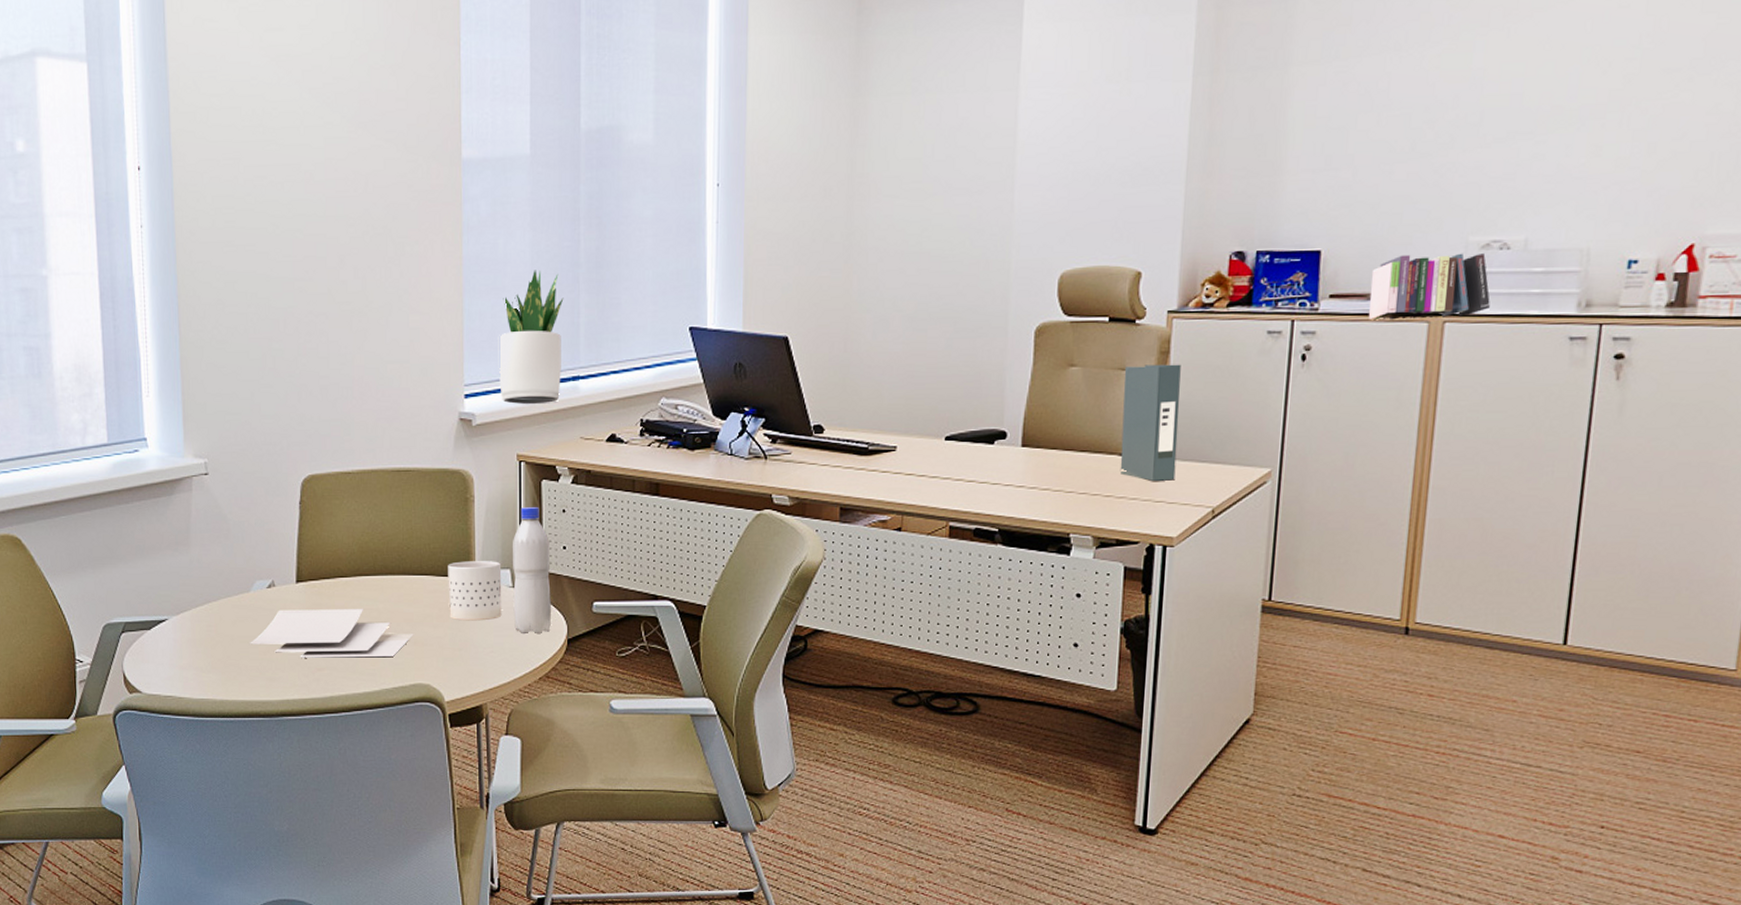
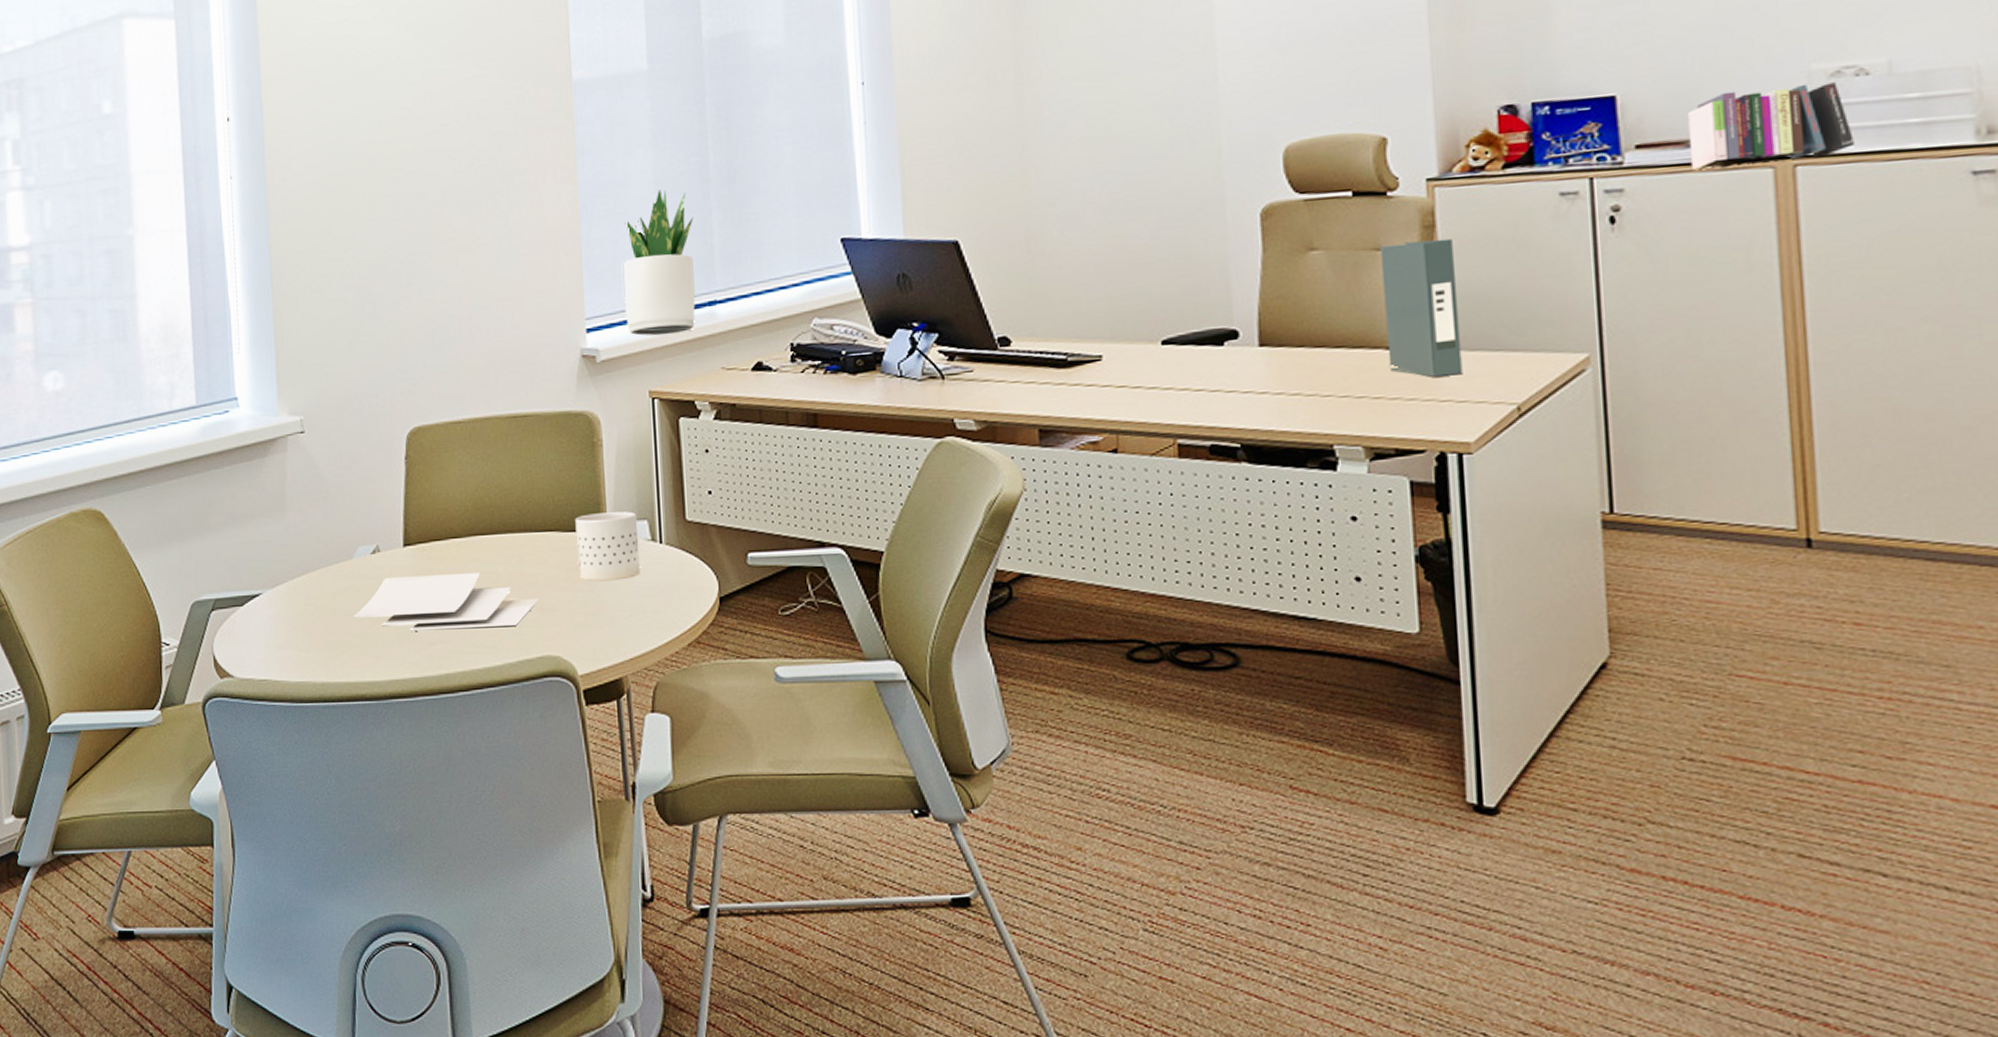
water bottle: present [512,506,551,635] -> none [648,447,699,594]

